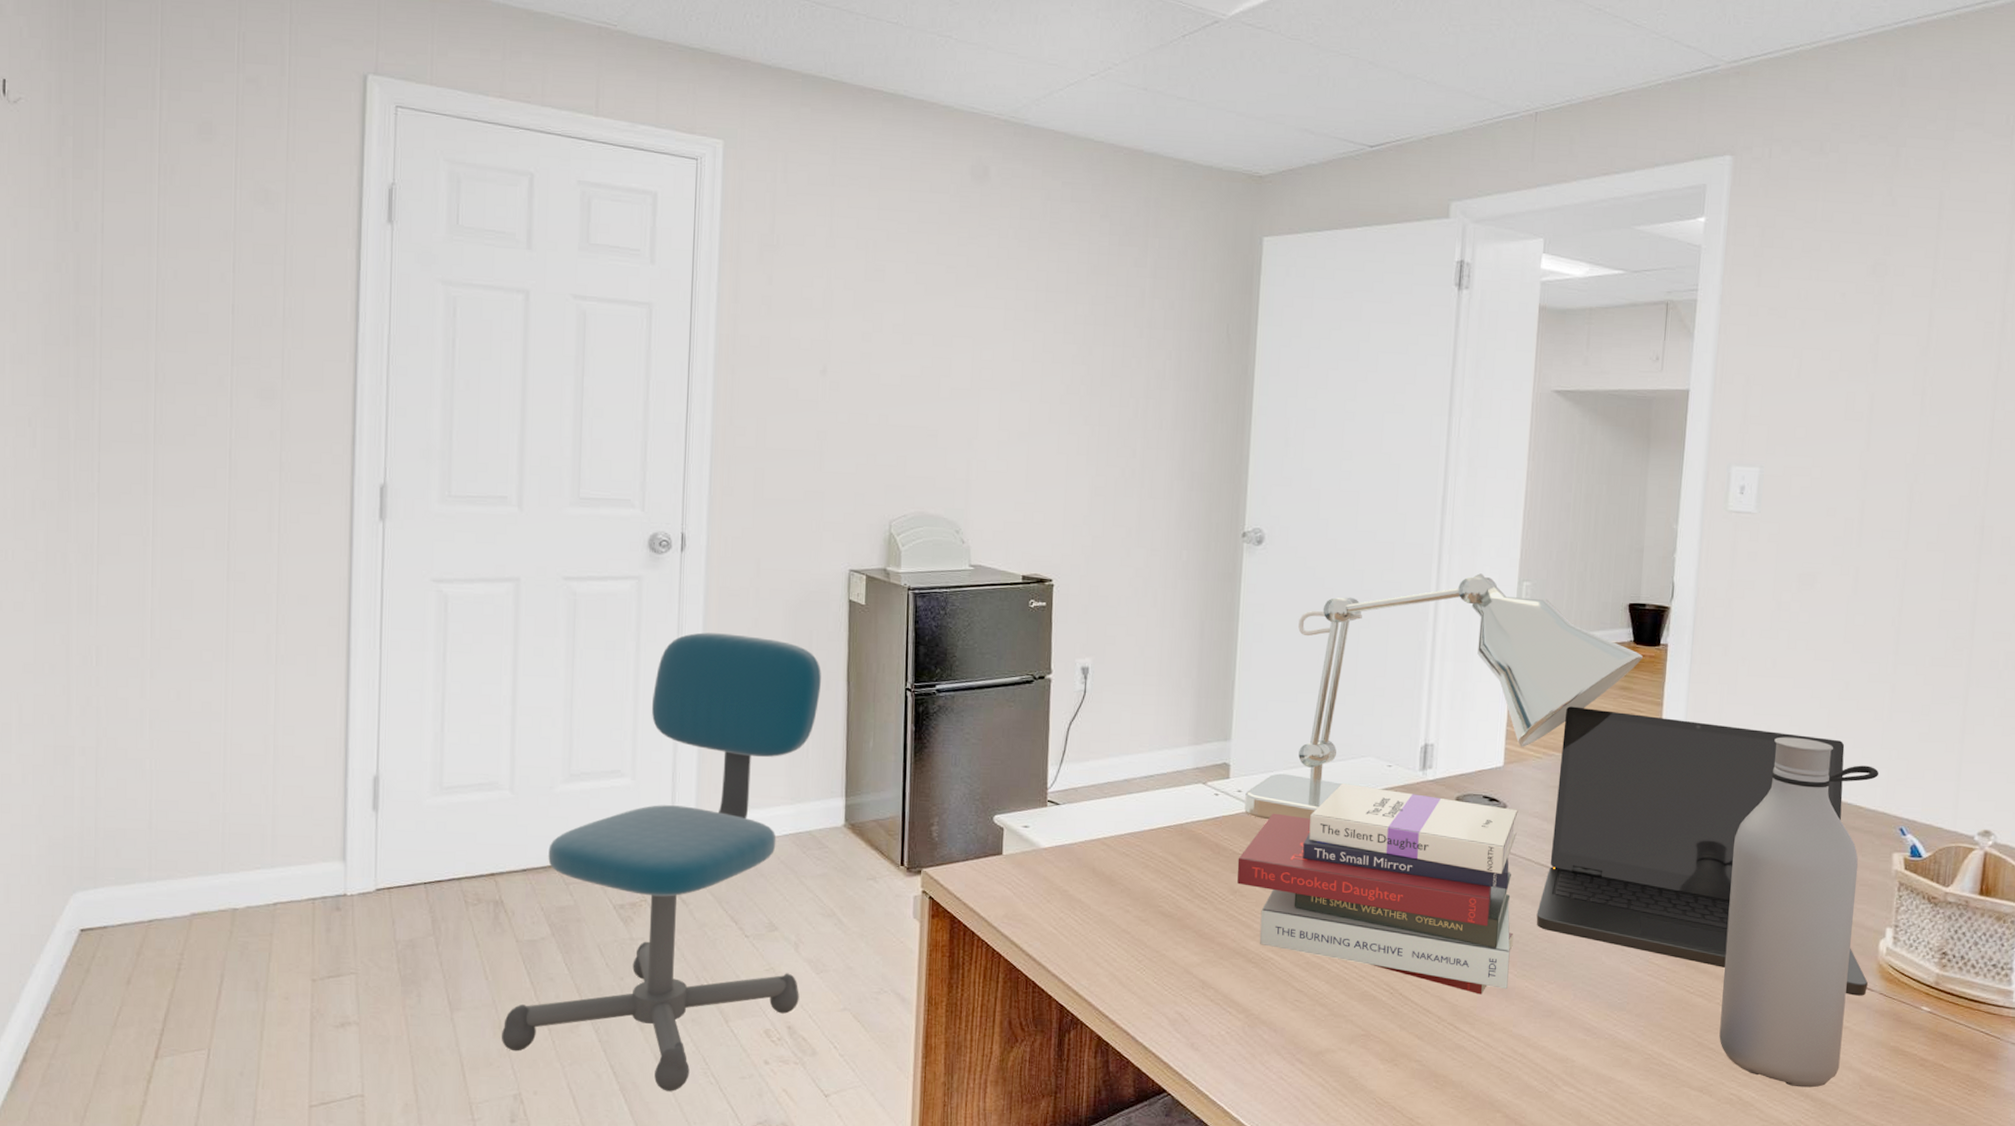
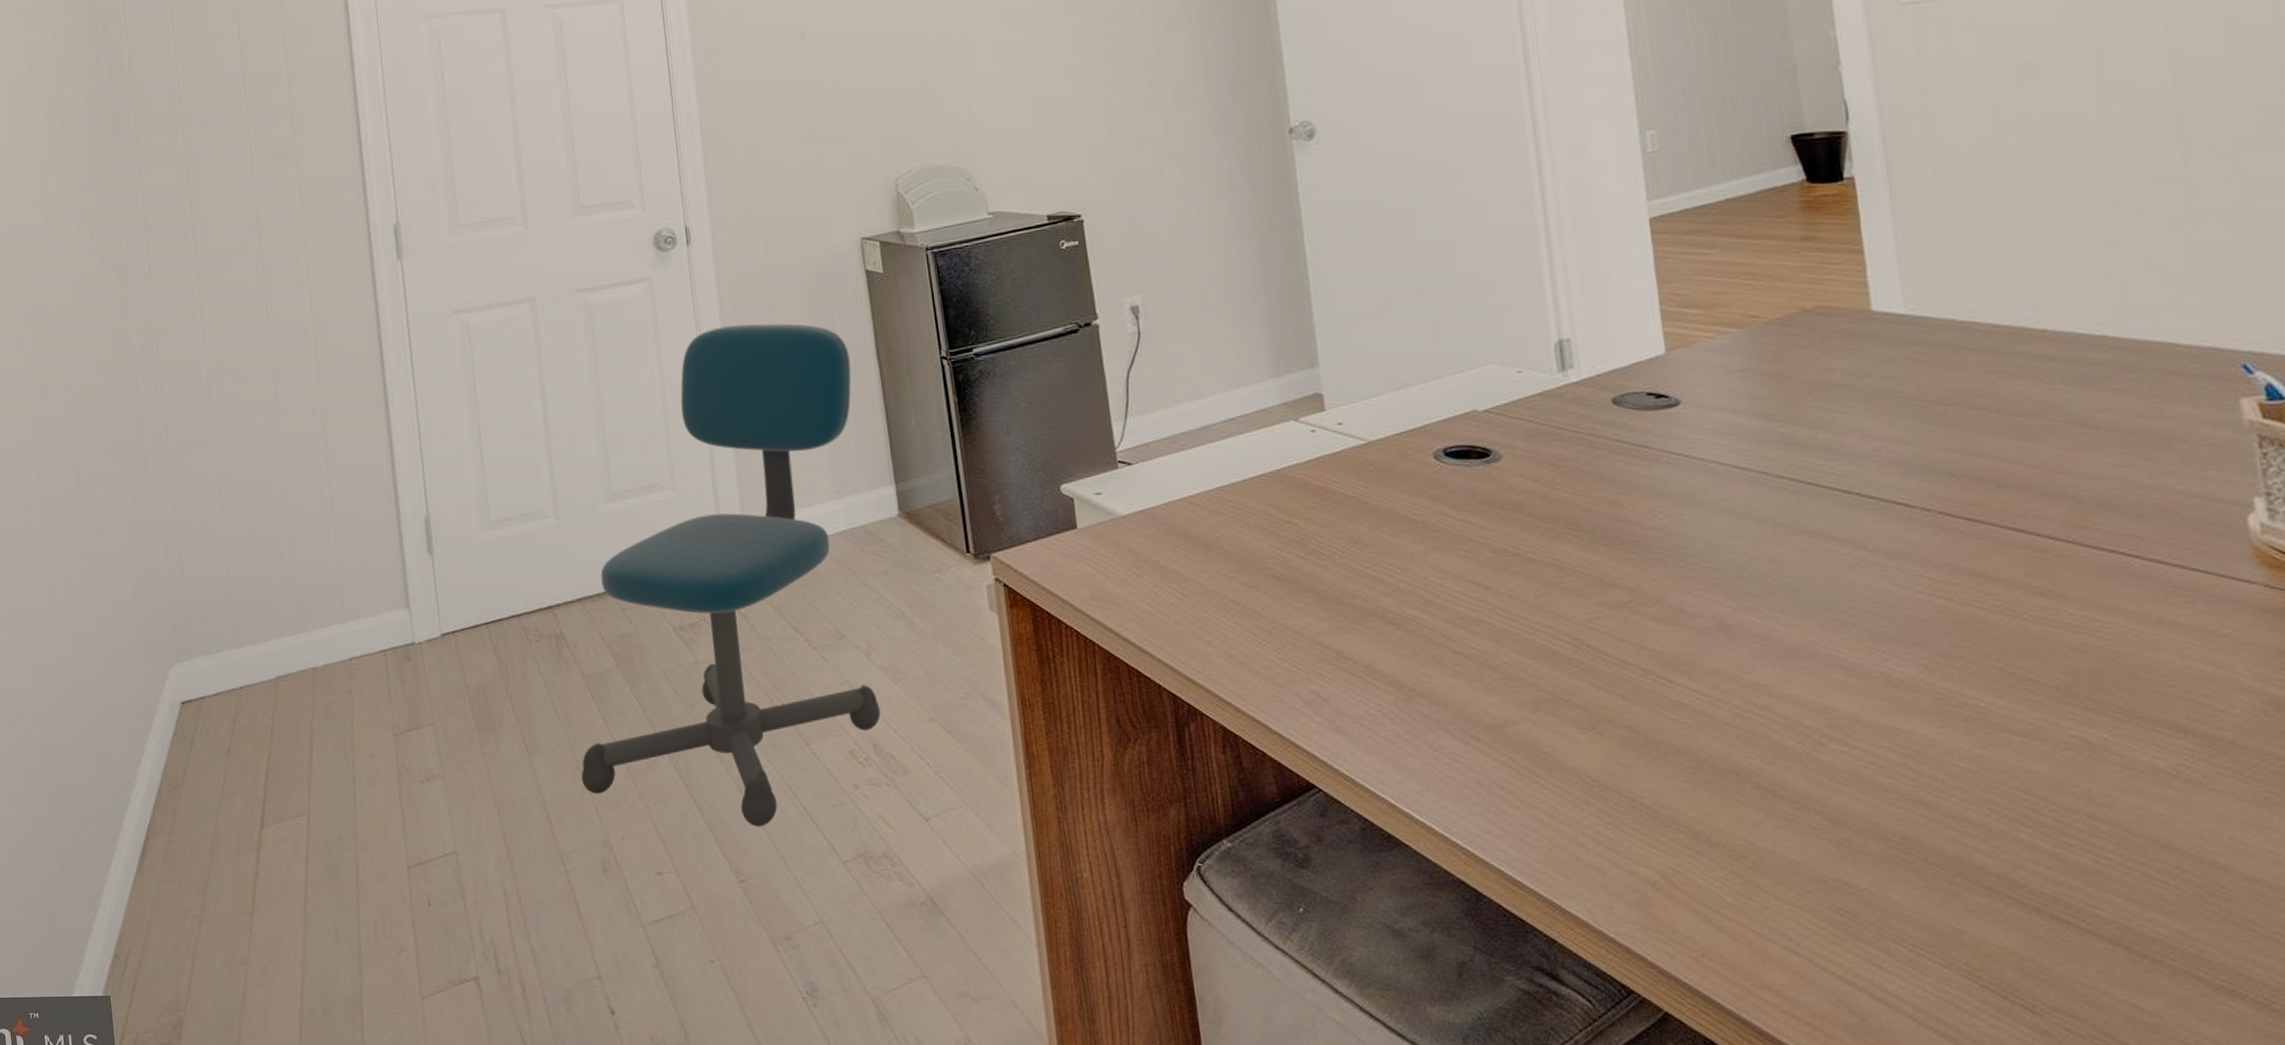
books: present [1237,783,1518,995] -> none [1352,399,1728,637]
desk lamp: present [1244,573,1643,820] -> none [1347,129,1823,454]
laptop: present [1536,706,1868,996] -> none [1734,262,2244,592]
water bottle: present [1719,737,1879,1088] -> none [2001,267,2227,721]

